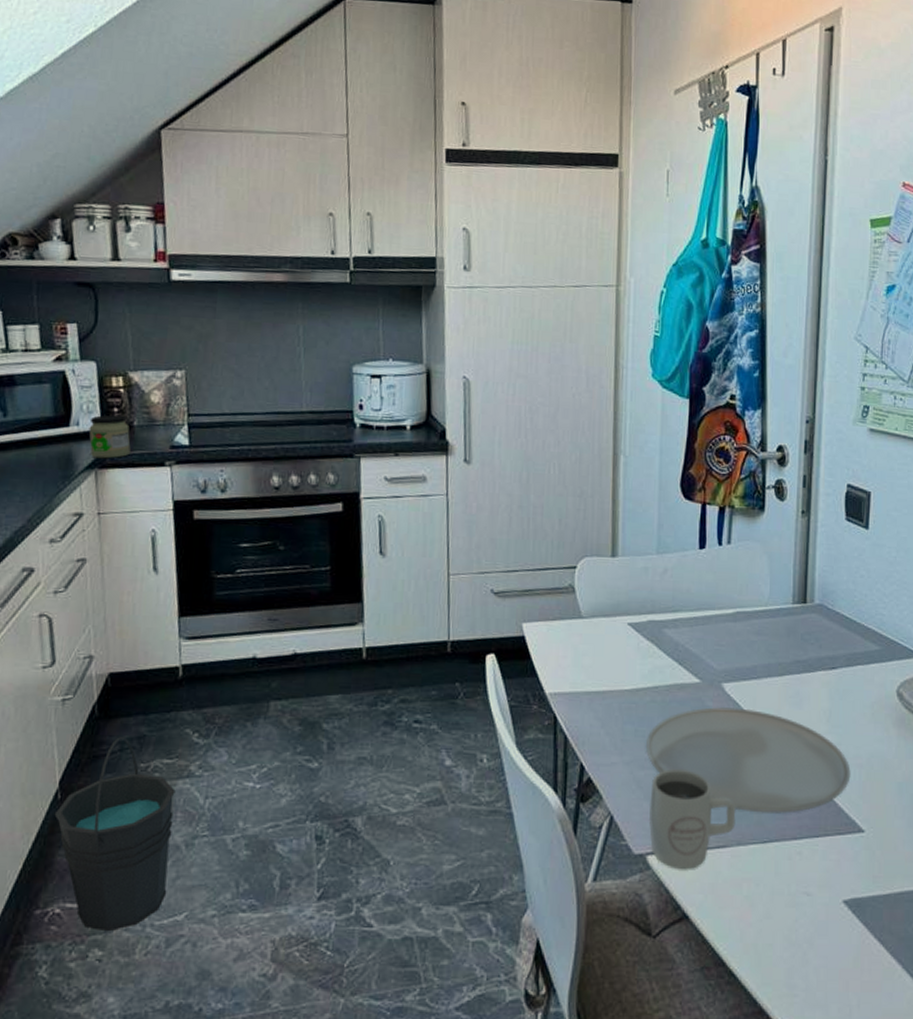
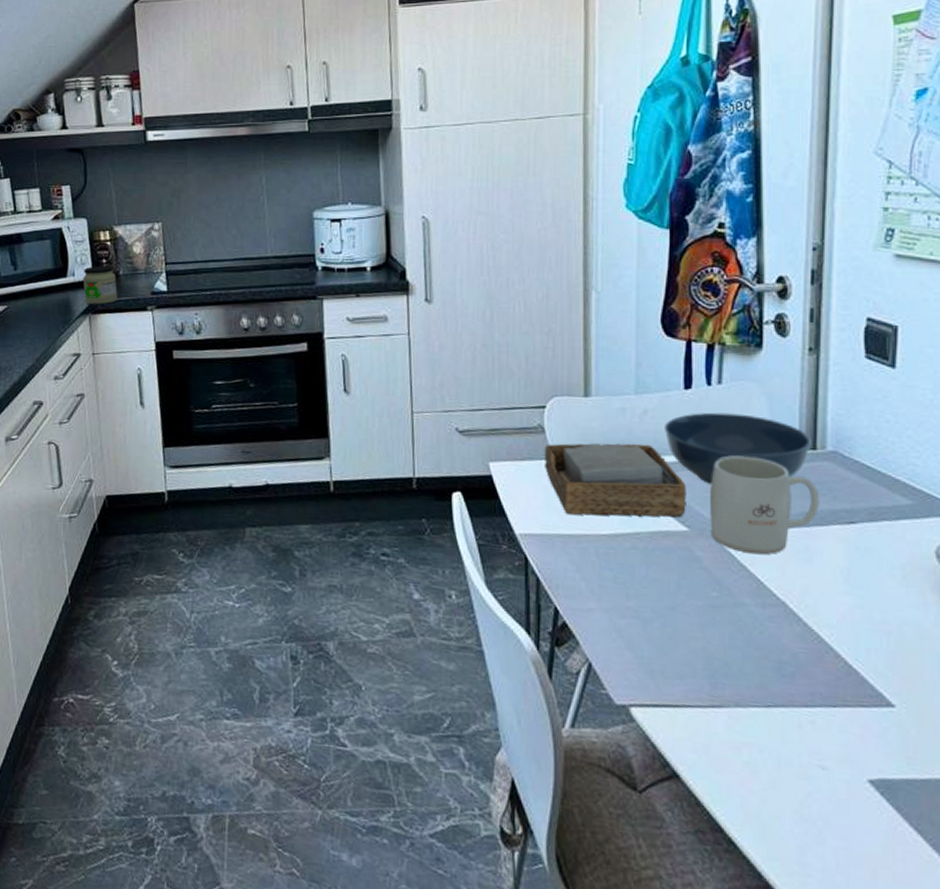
bucket: present [54,737,176,931] -> none [66,553,165,723]
napkin holder: none [573,601,699,672] -> present [543,443,686,518]
plate: present [646,707,851,813] -> none [627,558,876,678]
mug: present [648,769,736,869] -> none [631,620,733,726]
bowl: none [681,570,803,638] -> present [663,412,812,484]
mug: none [719,610,809,702] -> present [710,455,820,555]

